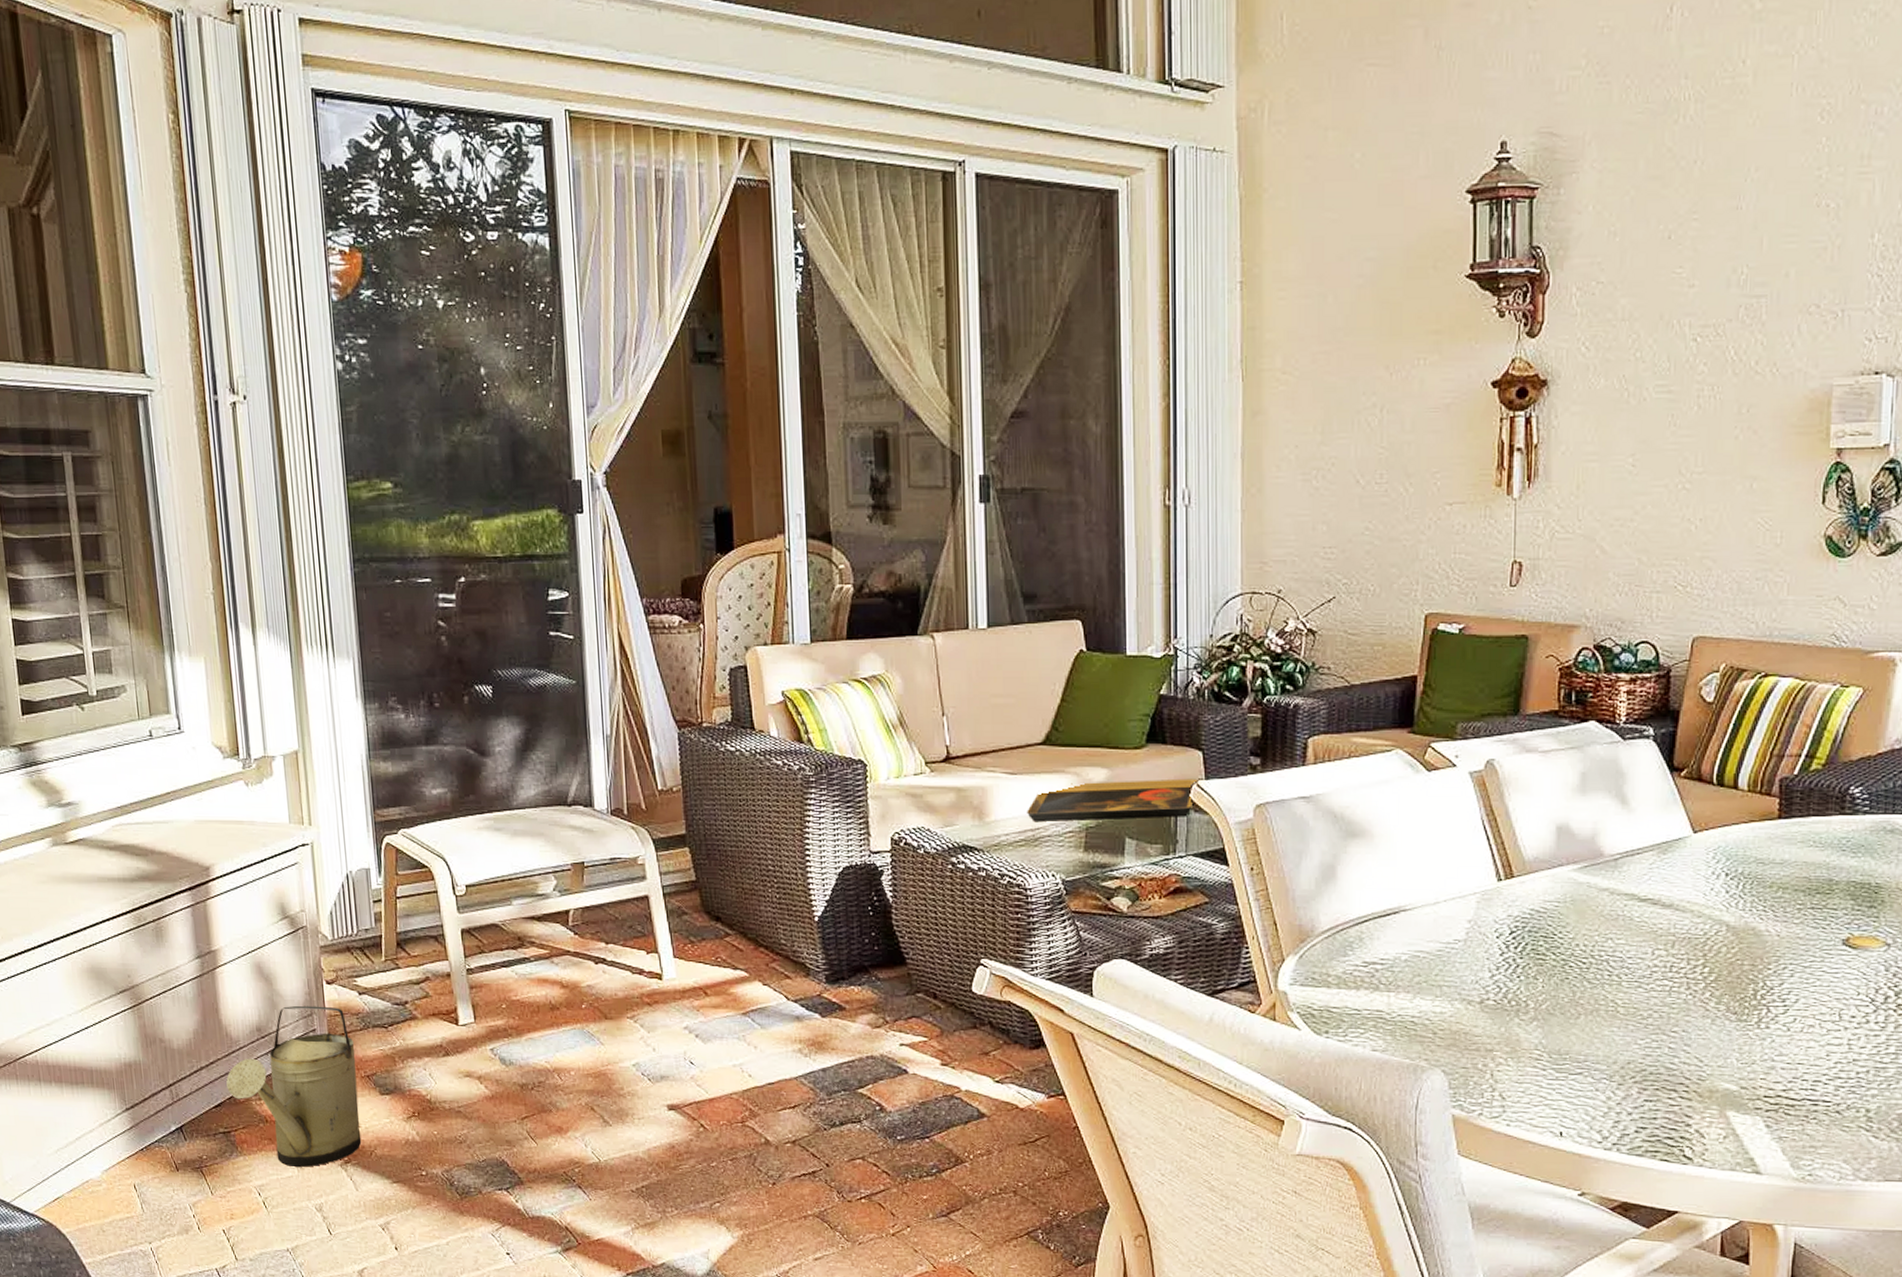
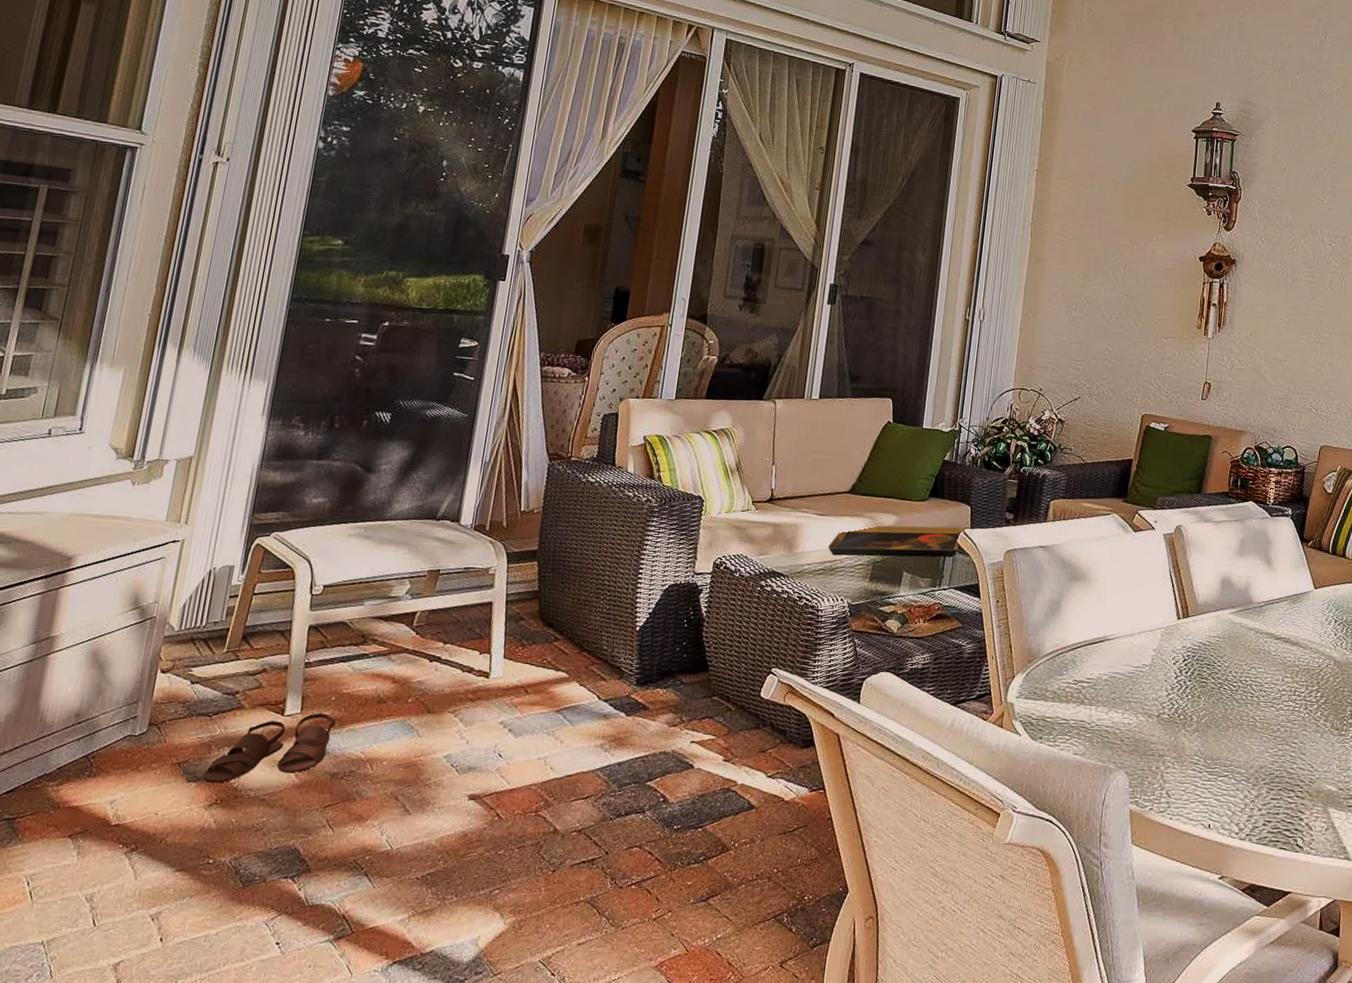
watering can: present [226,1005,362,1167] -> none [25,693,174,855]
sandal: none [393,1022,513,1095] -> present [202,713,336,783]

